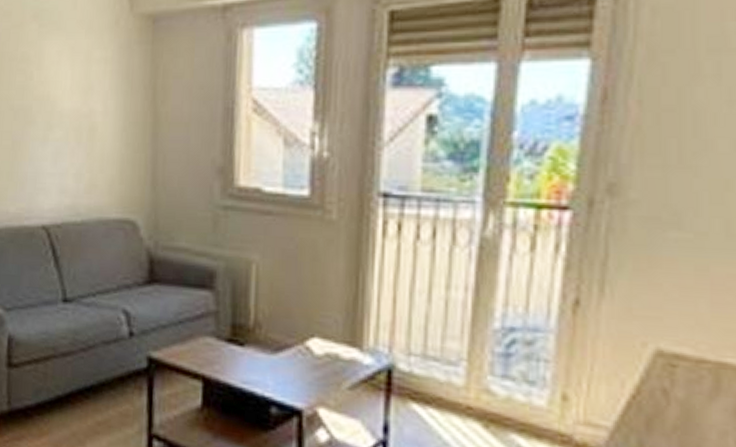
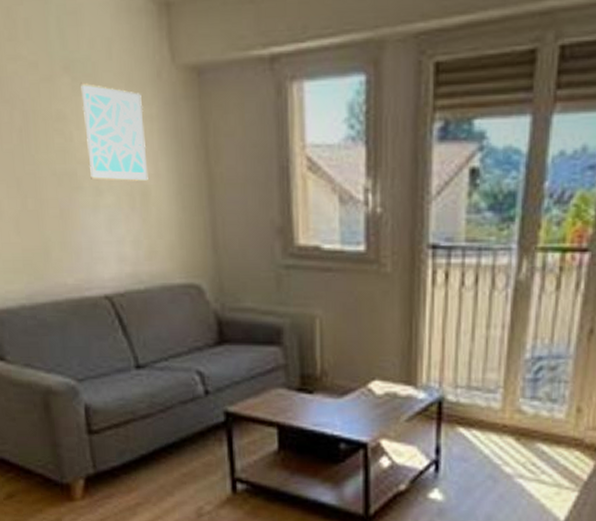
wall art: none [44,28,100,117] -> present [81,82,148,181]

